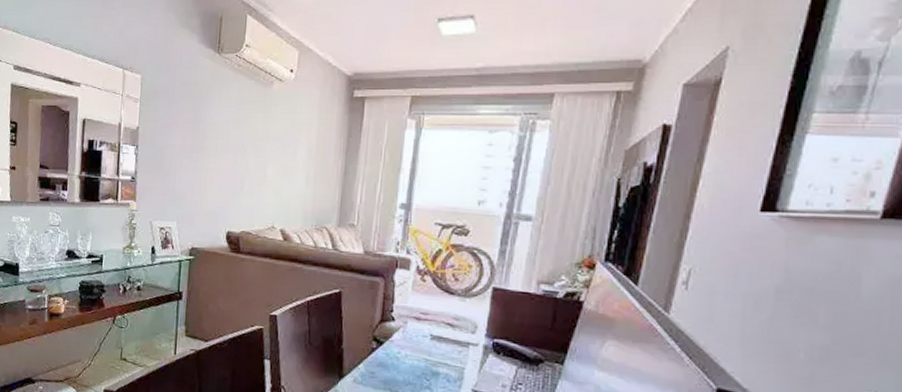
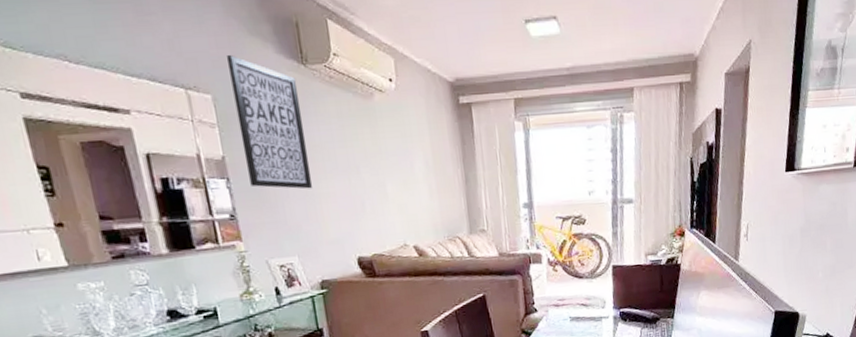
wall art: none [153,43,210,163] -> present [227,55,312,189]

